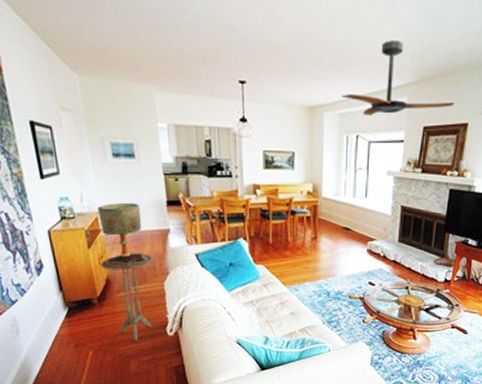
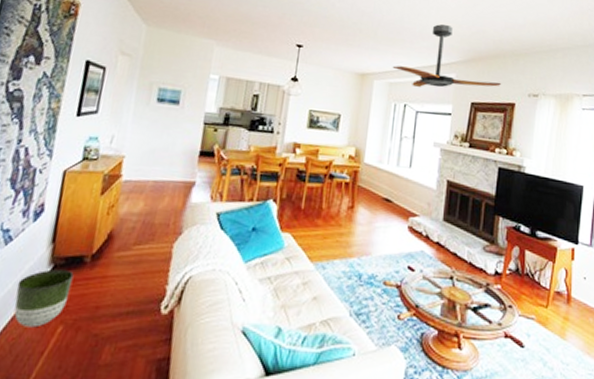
planter: none [44,311,90,354] -> present [14,269,74,328]
table lamp: present [96,202,145,266] -> none [113,148,171,220]
side table: present [100,254,153,342] -> none [103,208,169,318]

